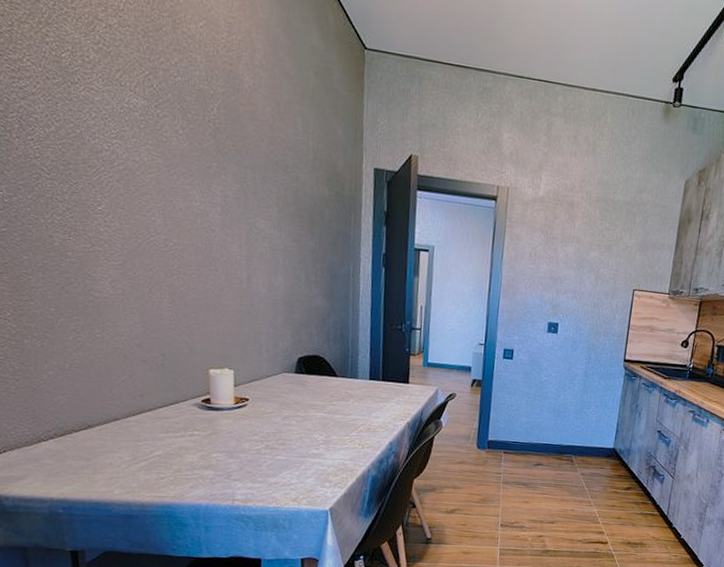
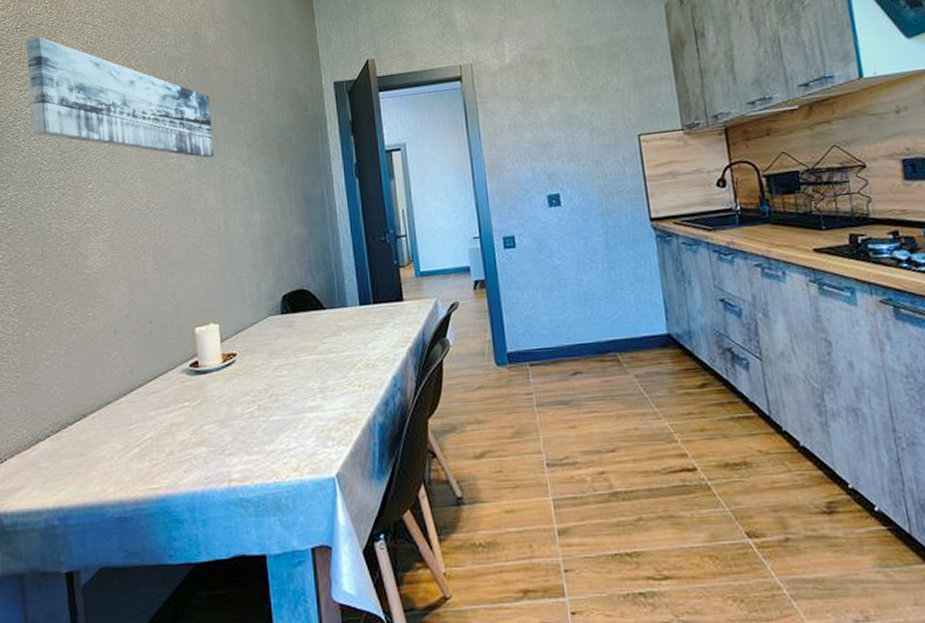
wall art: none [19,14,242,211] -> present [26,37,214,158]

